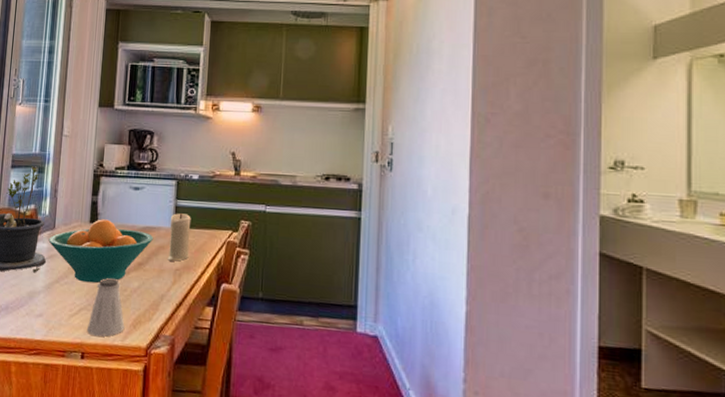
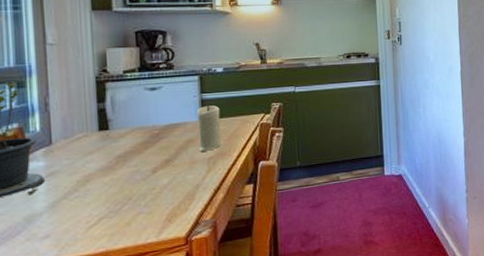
fruit bowl: present [48,219,154,284] -> none [45,124,181,192]
saltshaker: present [86,277,125,337] -> none [111,179,158,241]

